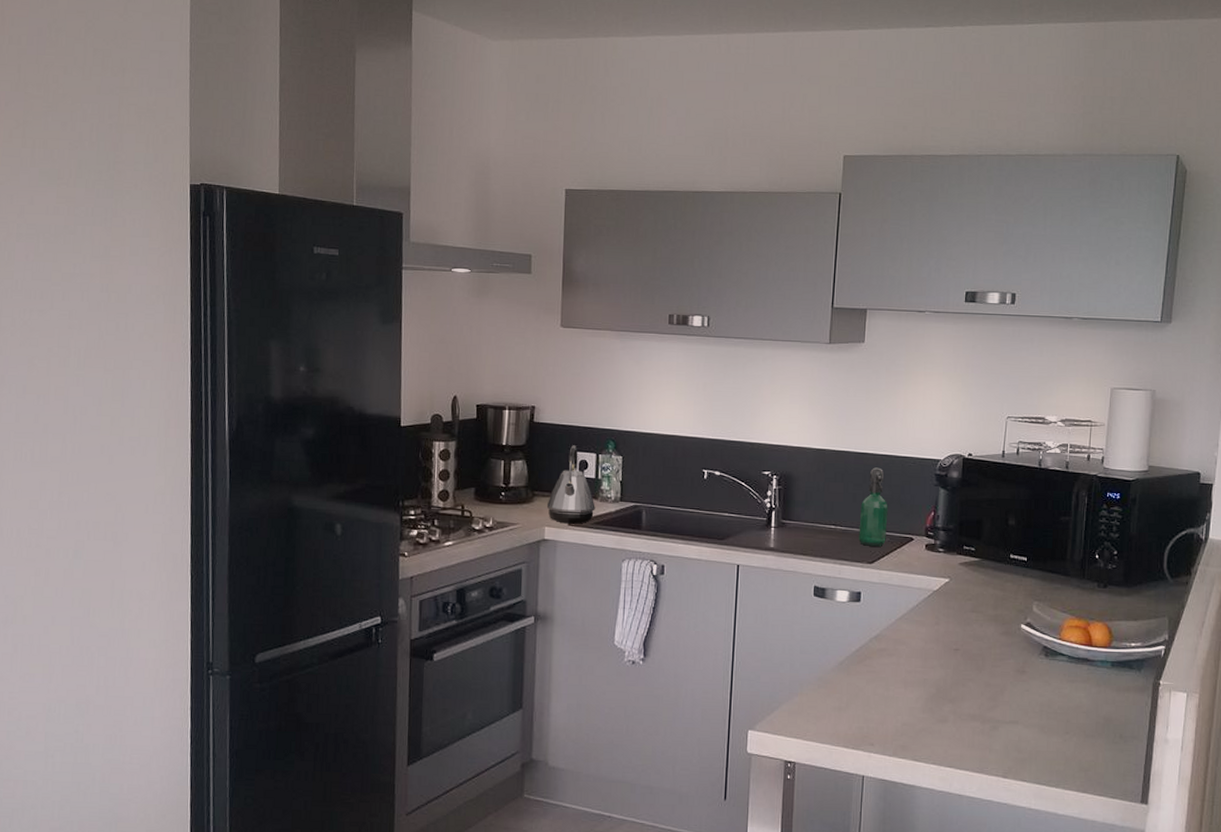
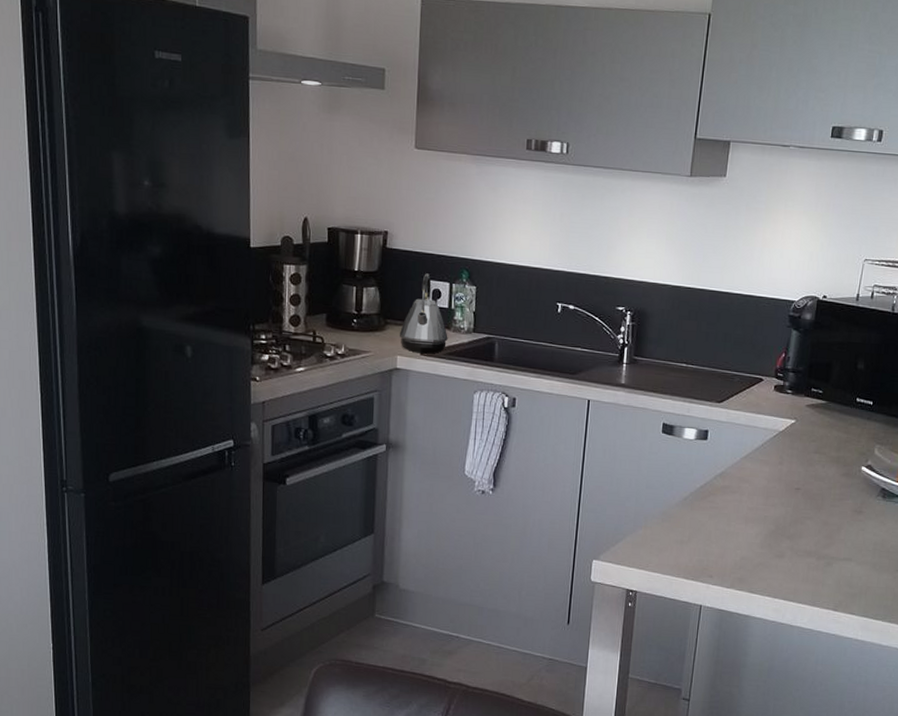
soap dispenser: present [859,467,888,547] -> none [709,306,740,386]

